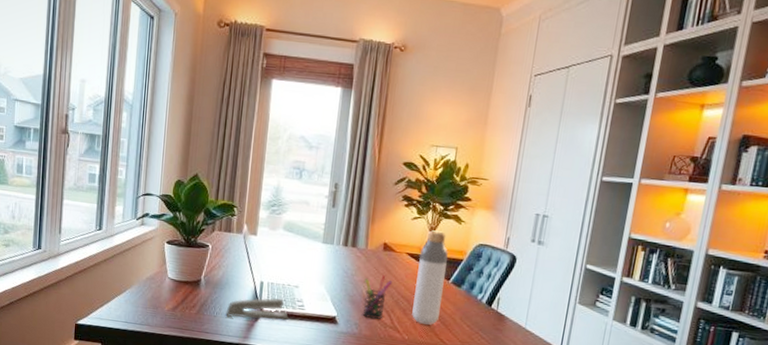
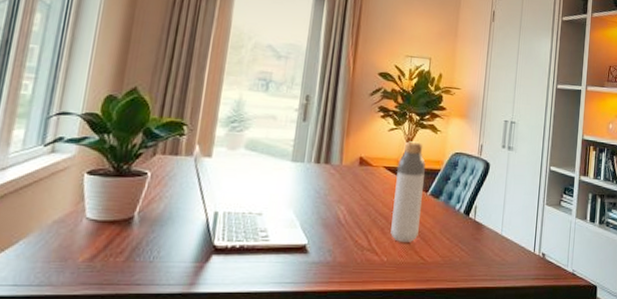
stapler: present [225,298,288,320] -> none [166,230,249,261]
pen holder: present [362,275,393,320] -> none [336,192,370,243]

